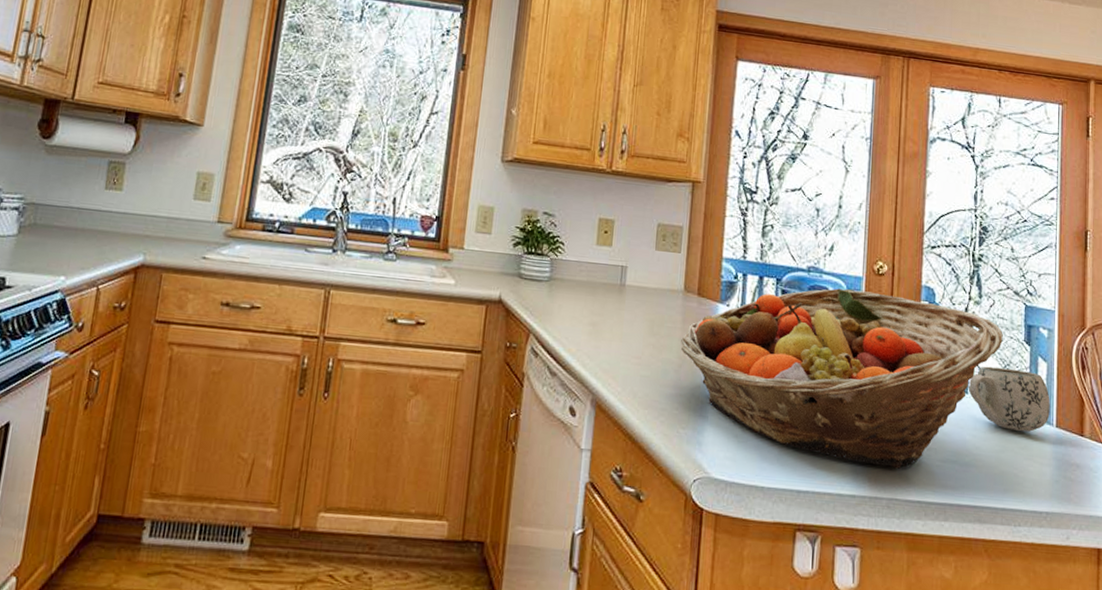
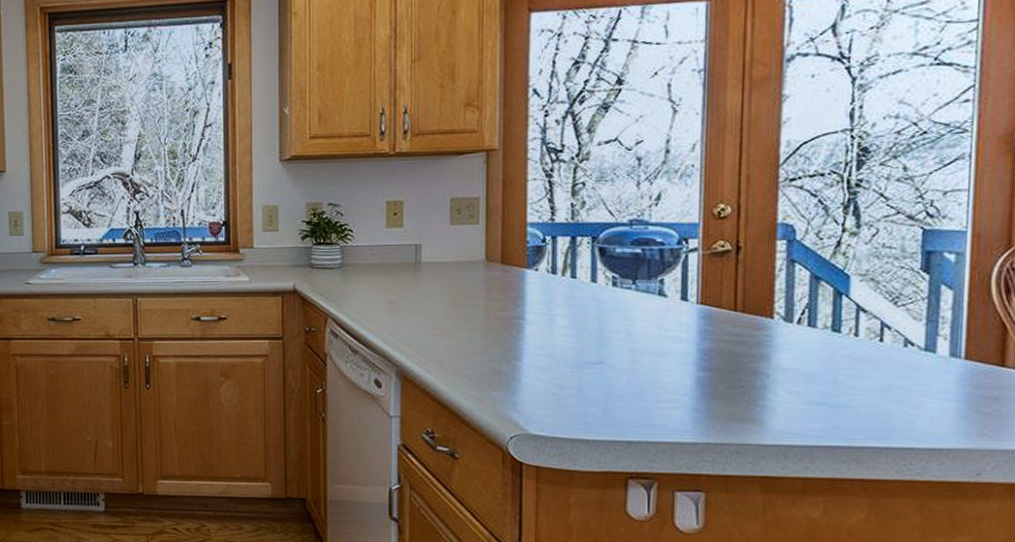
fruit basket: present [681,288,1003,469] -> none [486,237,890,415]
mug: present [968,366,1050,432] -> none [841,301,957,366]

